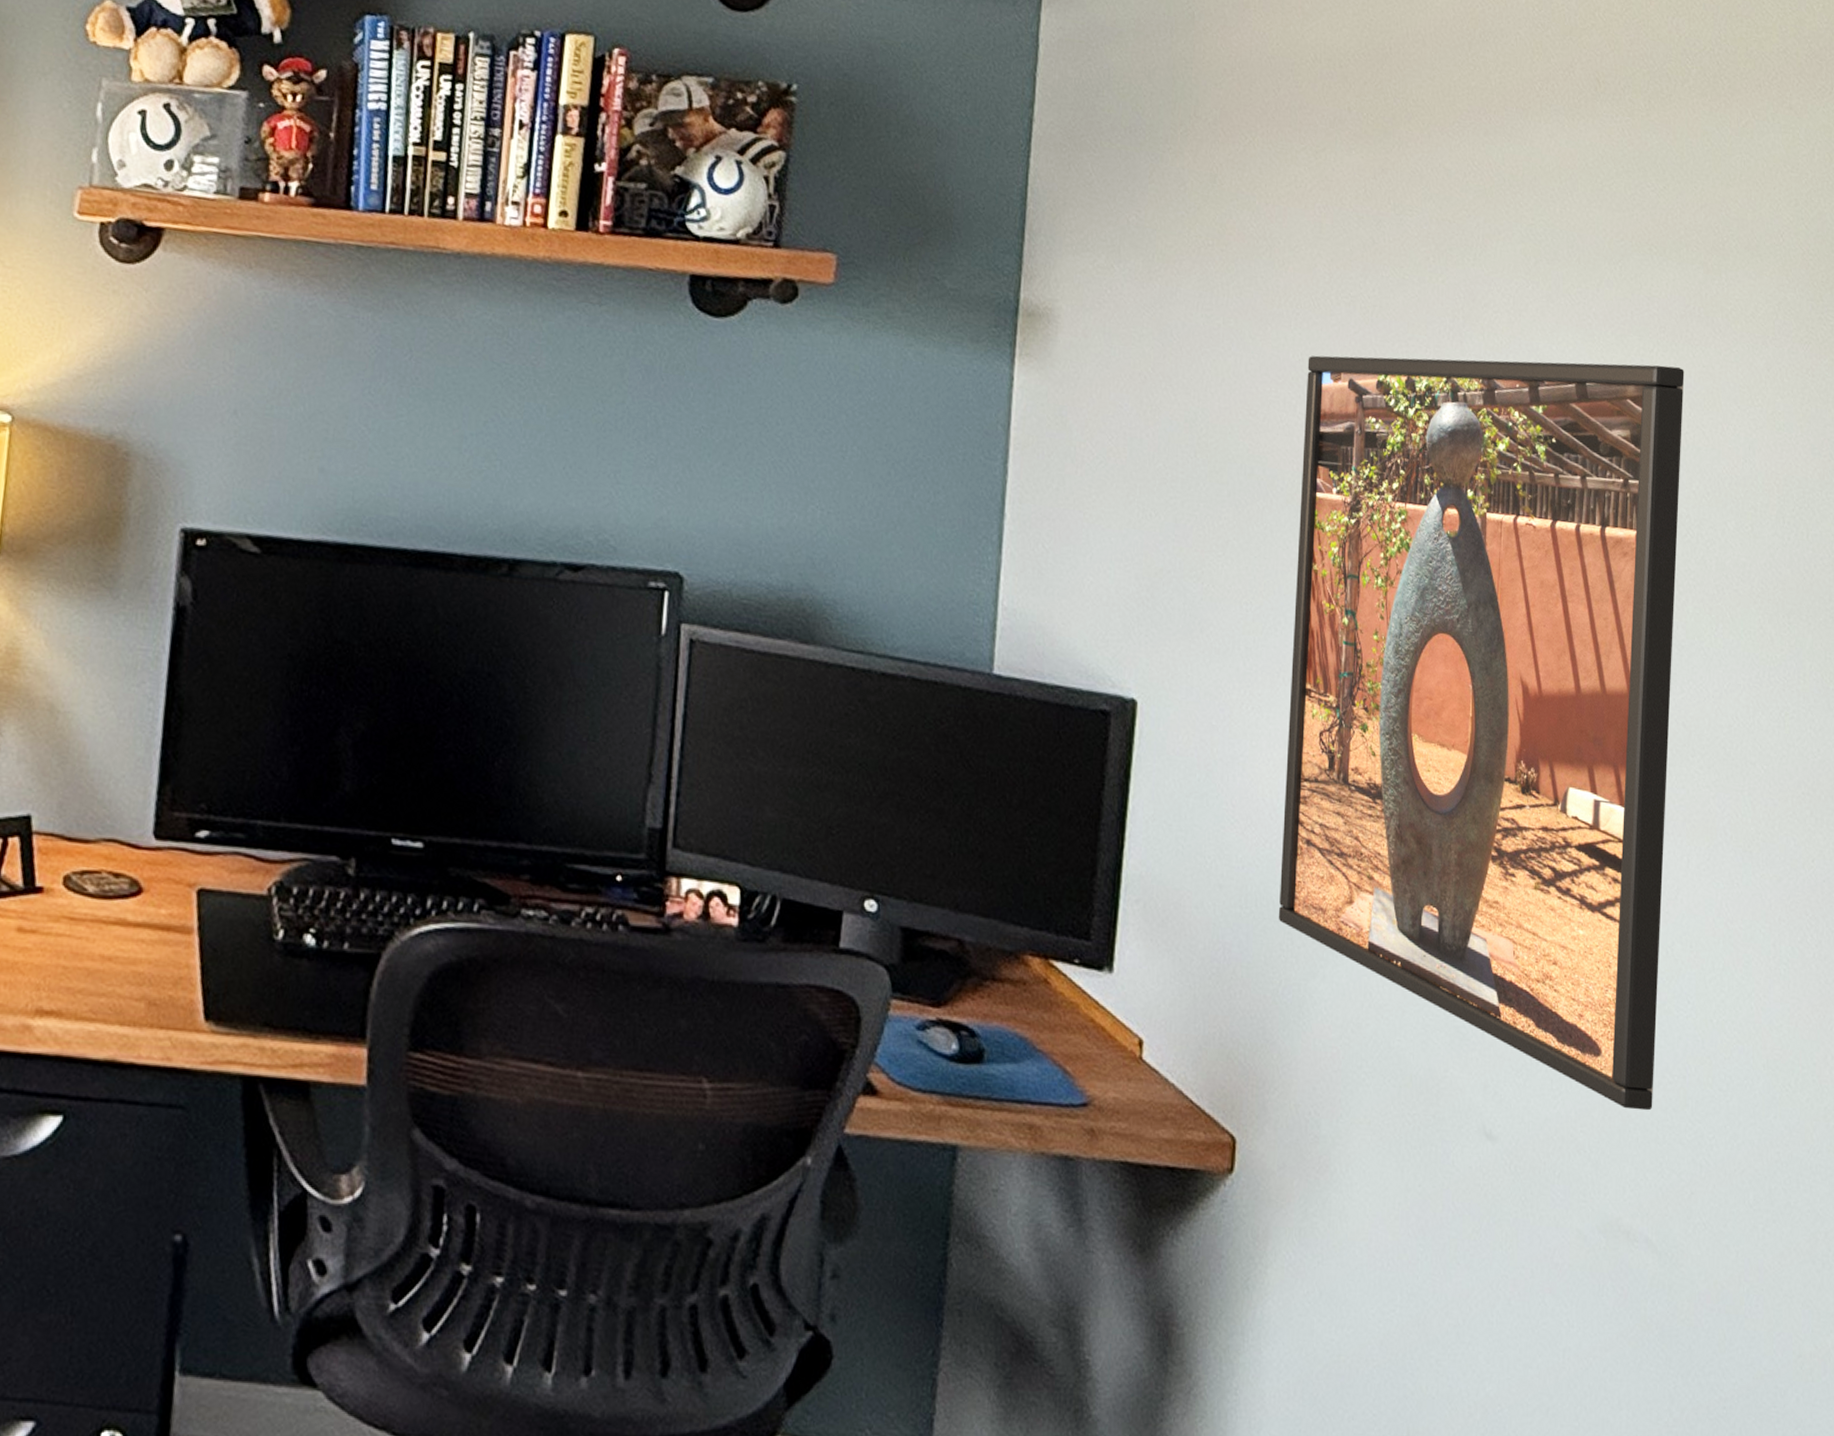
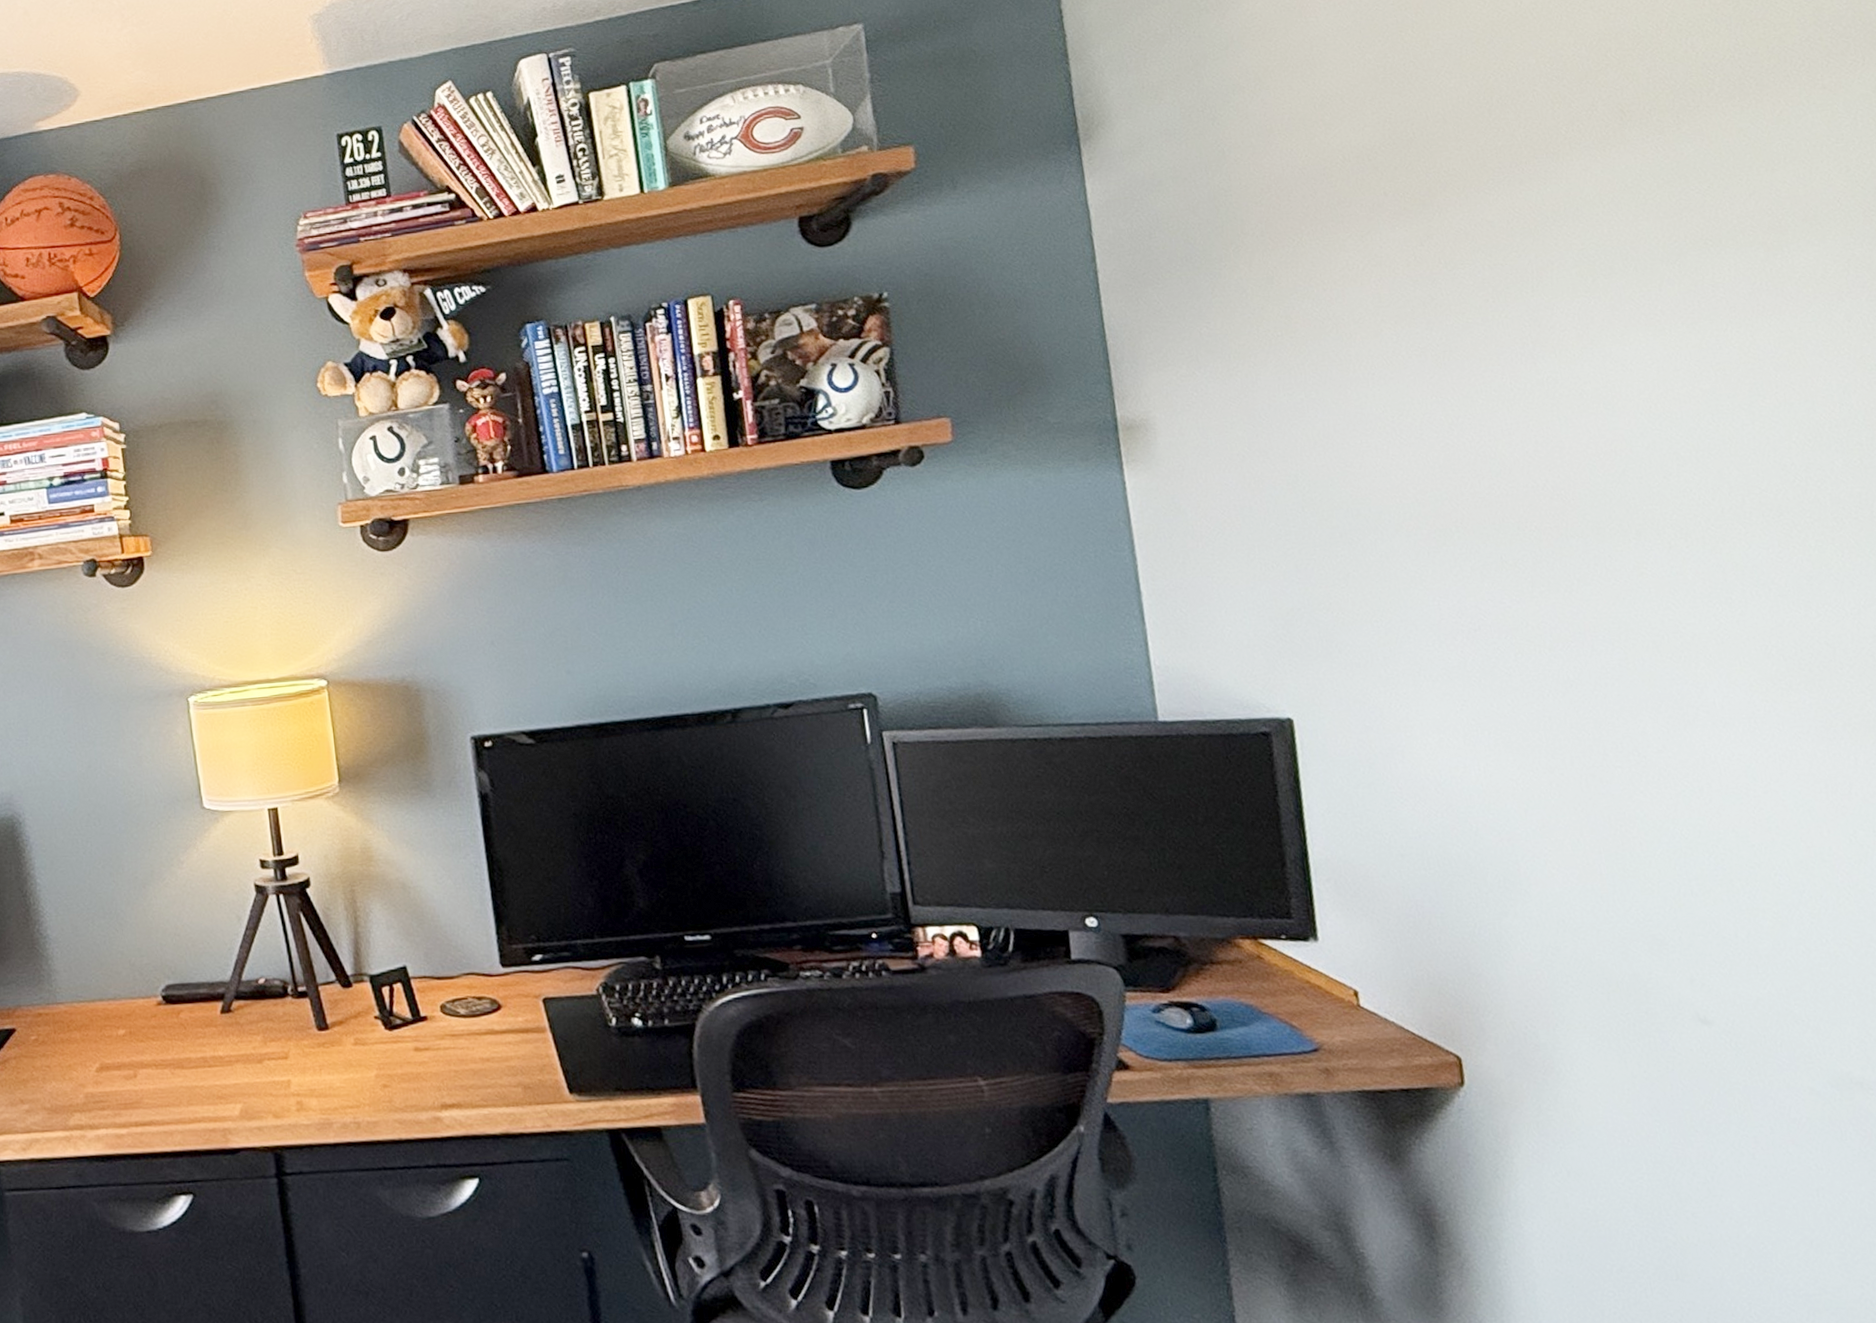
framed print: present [1278,355,1684,1111] -> none [1390,338,1864,979]

